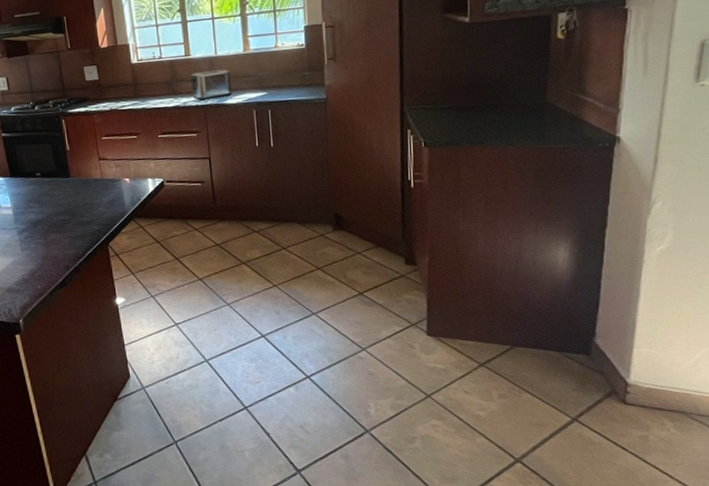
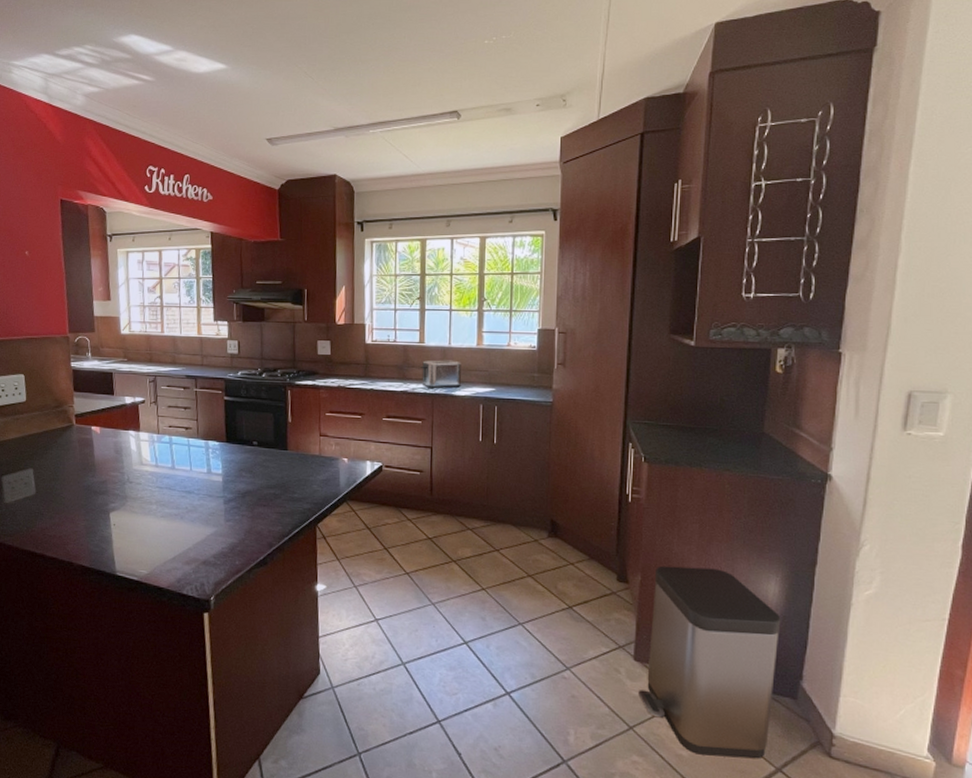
pedal bin: none [433,242,572,413] -> present [638,565,781,759]

